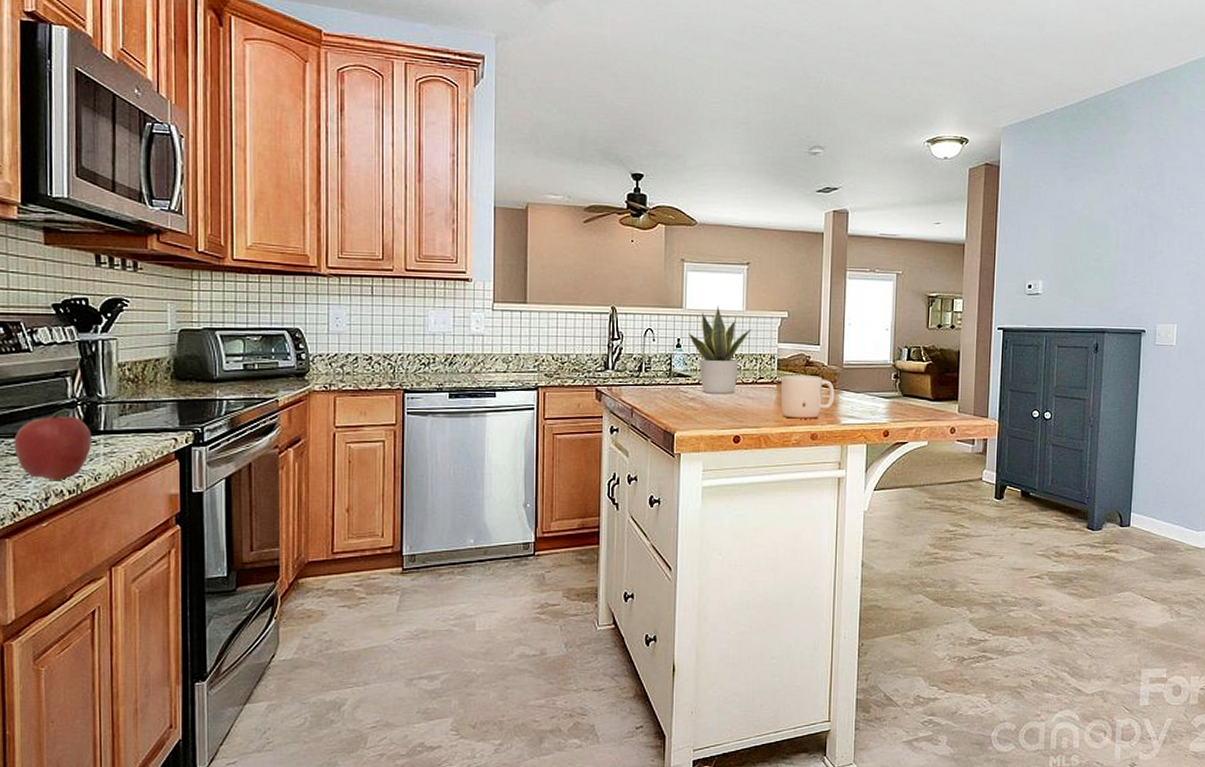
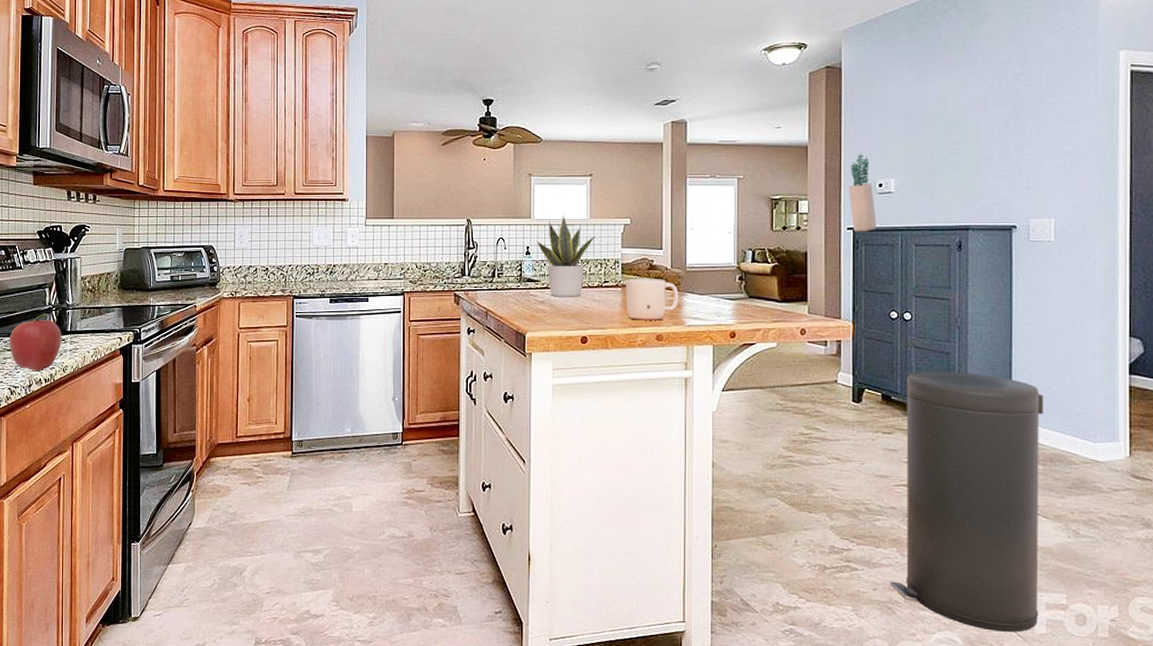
vase: none [1000,253,1025,333] -> present [848,153,877,233]
pedal bin: none [1020,467,1159,707] -> present [889,371,1044,632]

